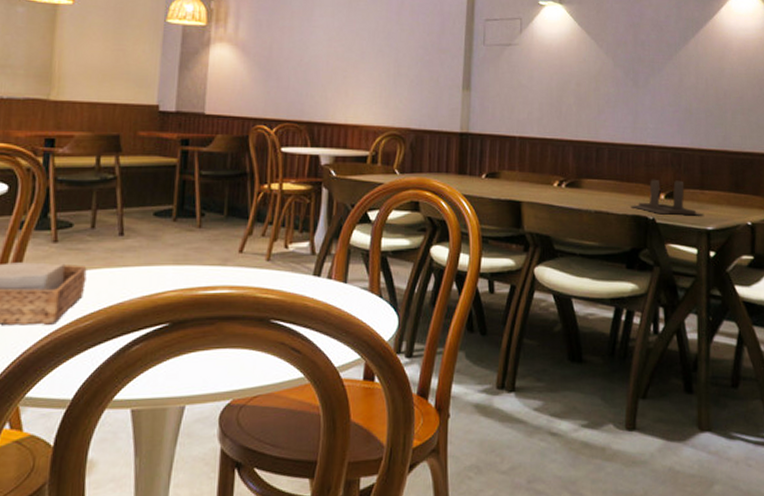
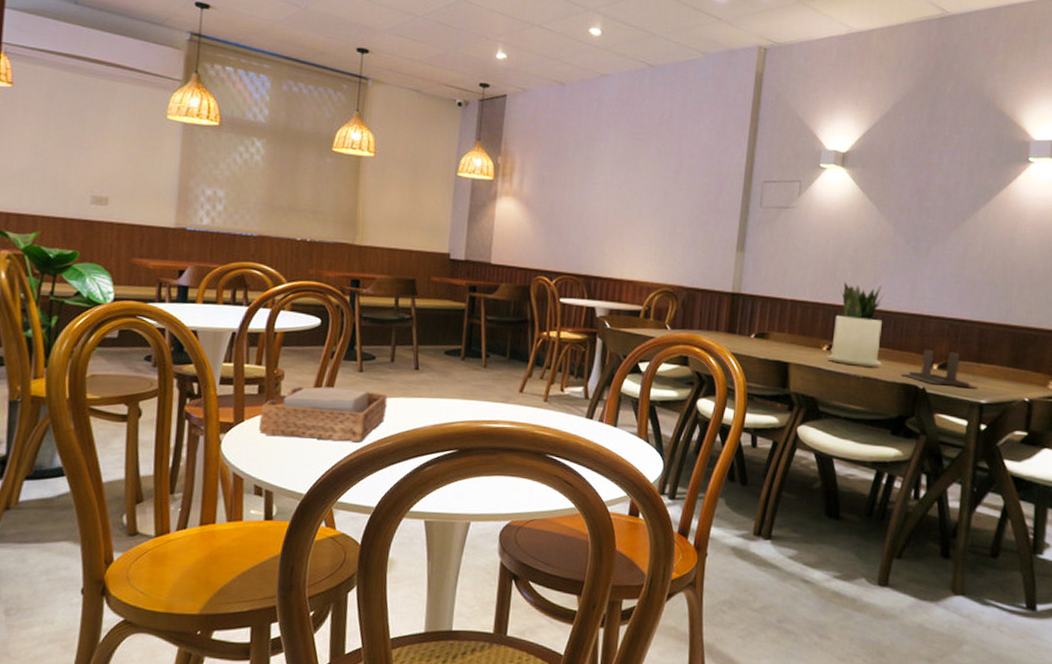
planter: none [558,116,613,200] -> present [826,282,886,367]

